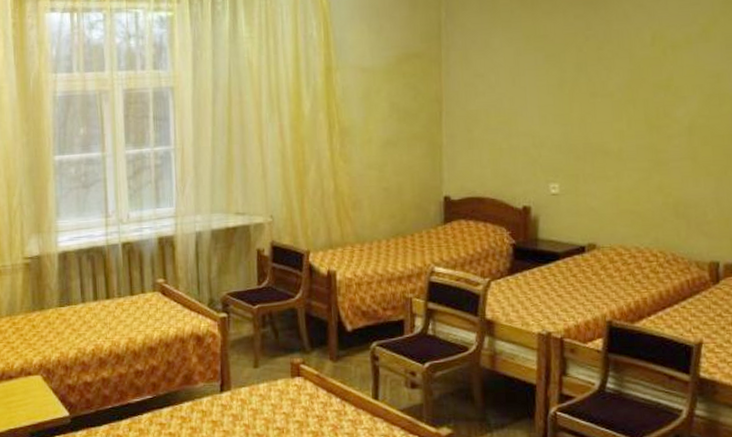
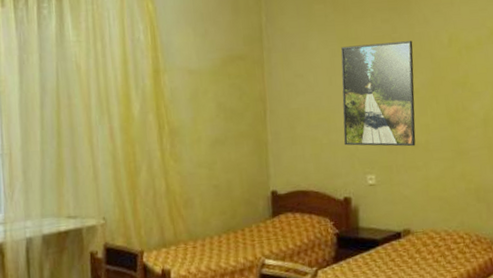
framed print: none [525,39,610,155] -> present [341,41,416,147]

